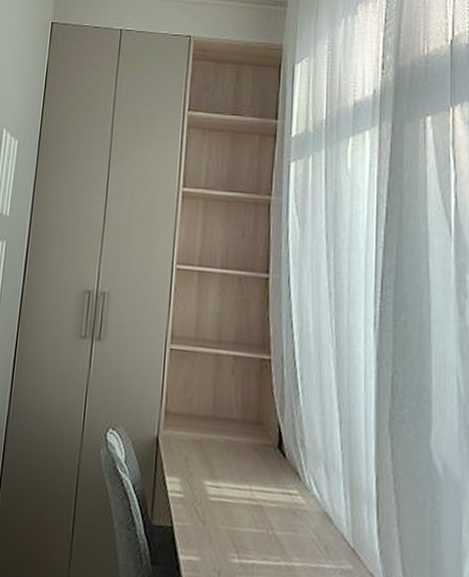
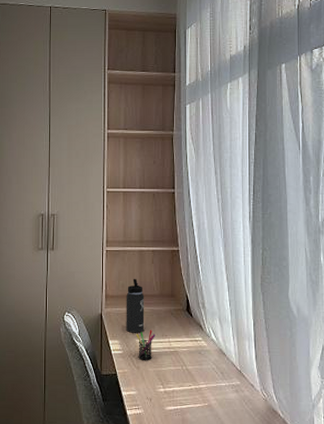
thermos bottle: none [190,393,219,472] -> present [126,279,145,333]
pen holder: none [204,468,232,514] -> present [136,329,156,360]

